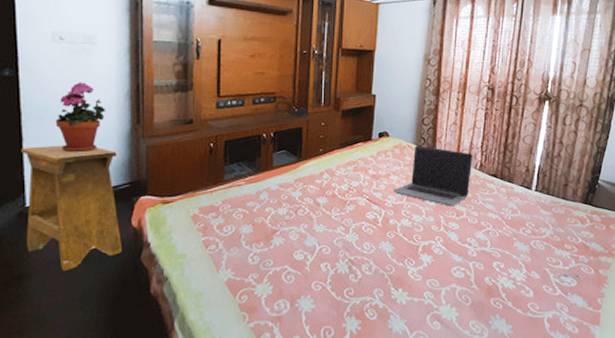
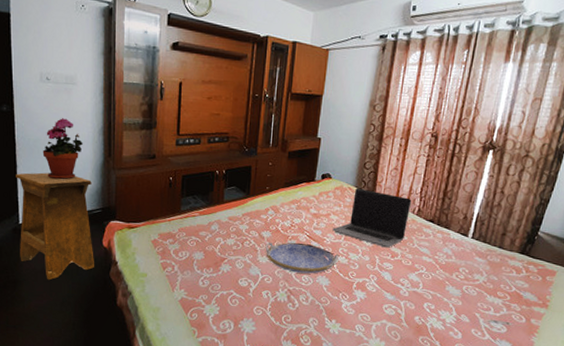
serving tray: none [321,208,403,240] -> present [265,242,340,274]

